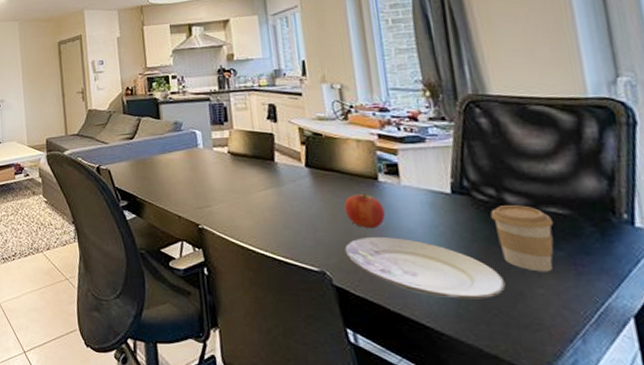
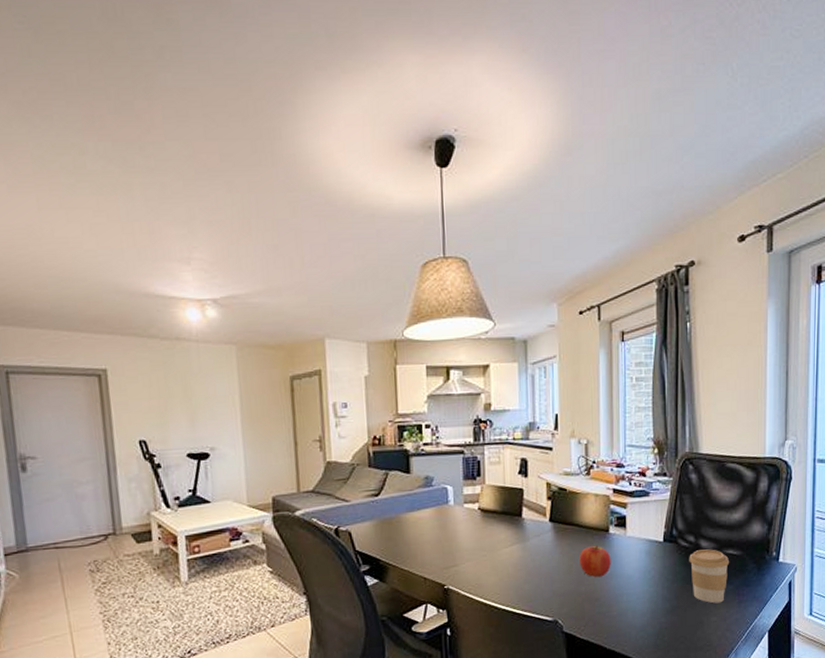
plate: present [344,237,506,299] -> none [575,583,692,633]

